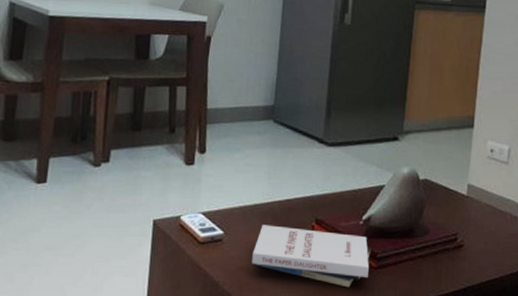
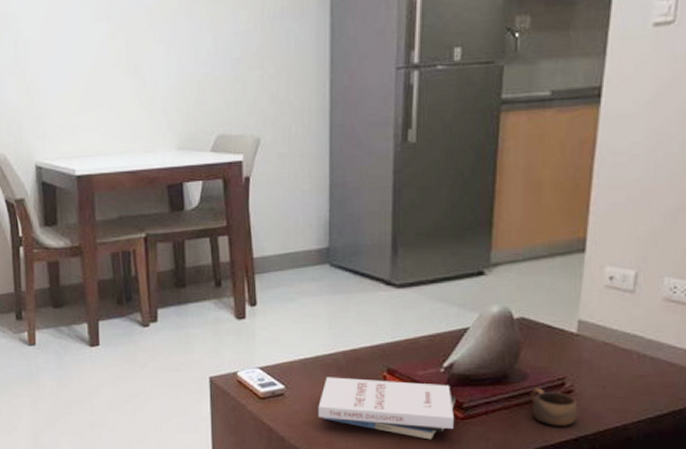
cup: none [431,242,467,277] -> present [530,388,578,426]

